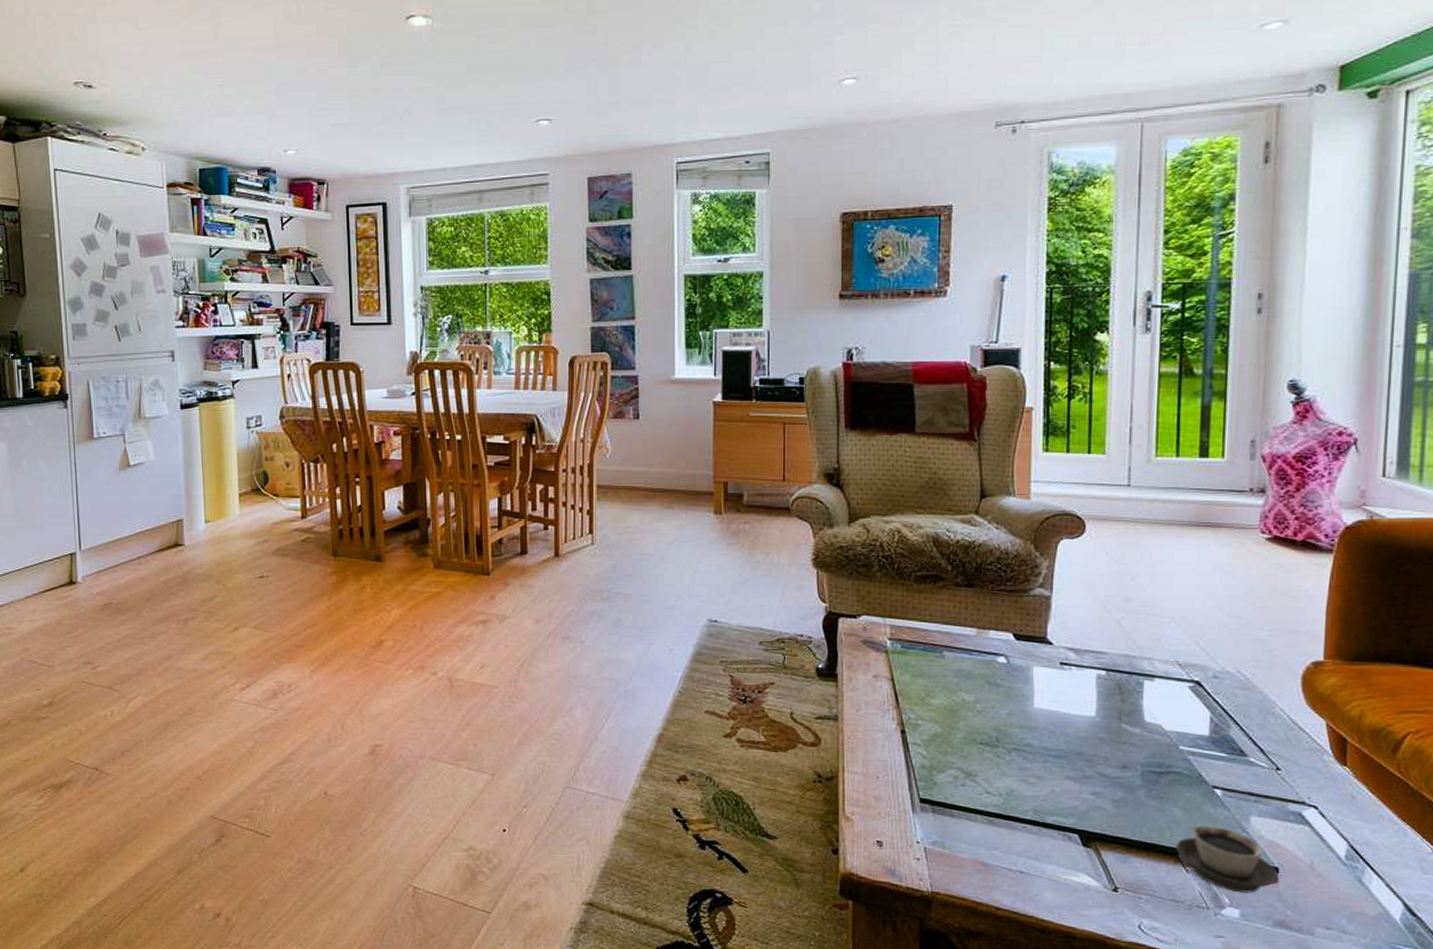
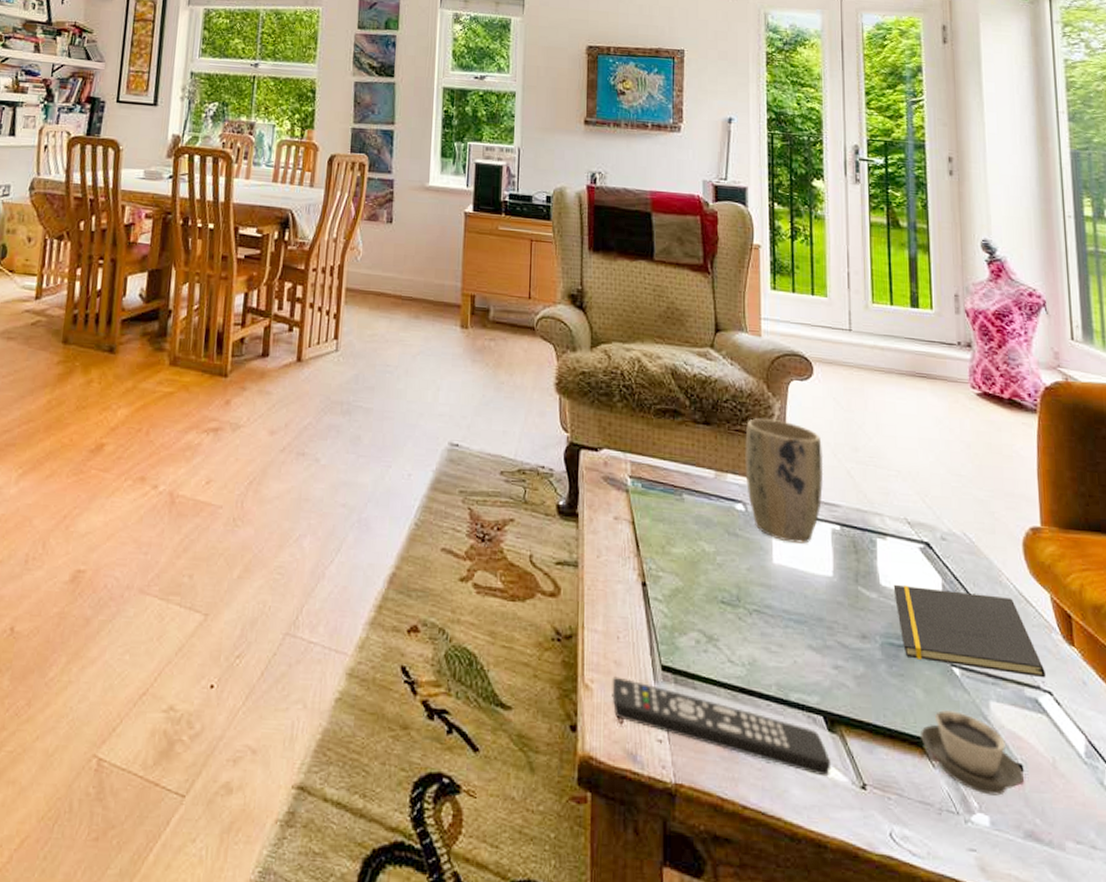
remote control: none [872,809,1084,883] -> present [612,676,831,777]
plant pot: none [1008,578,1092,689] -> present [745,418,824,544]
notepad: none [1158,720,1312,795] -> present [893,584,1046,678]

